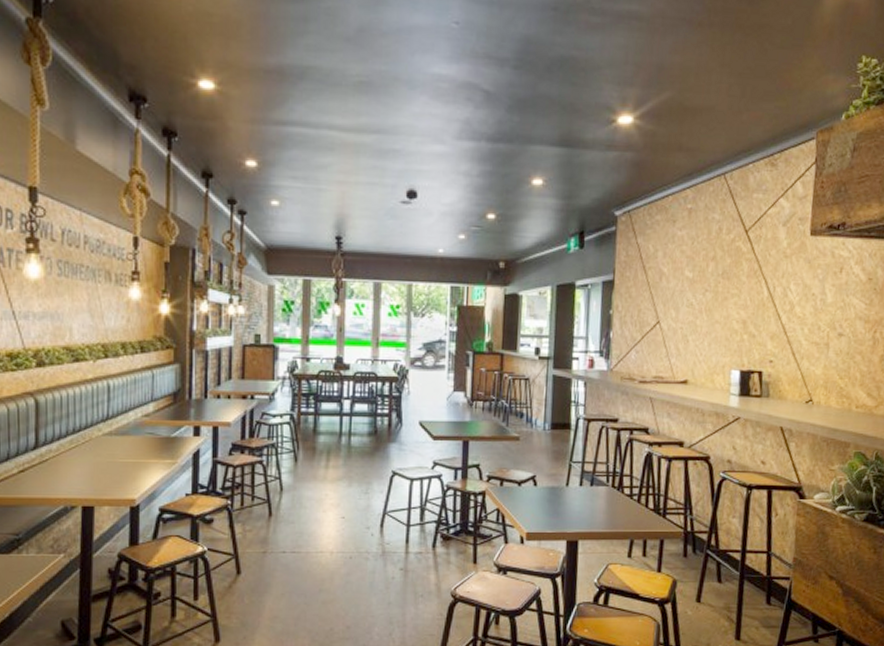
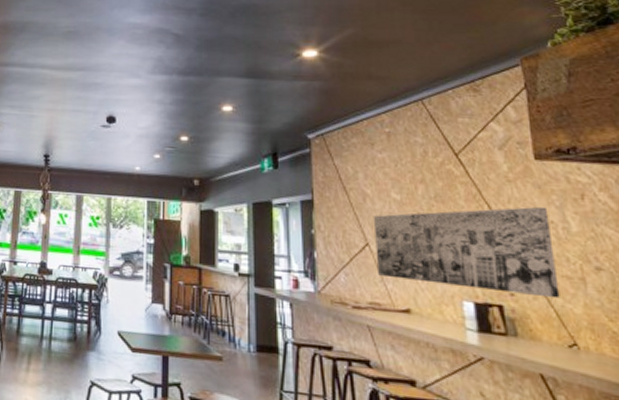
wall art: none [664,280,812,363] -> present [373,206,560,299]

